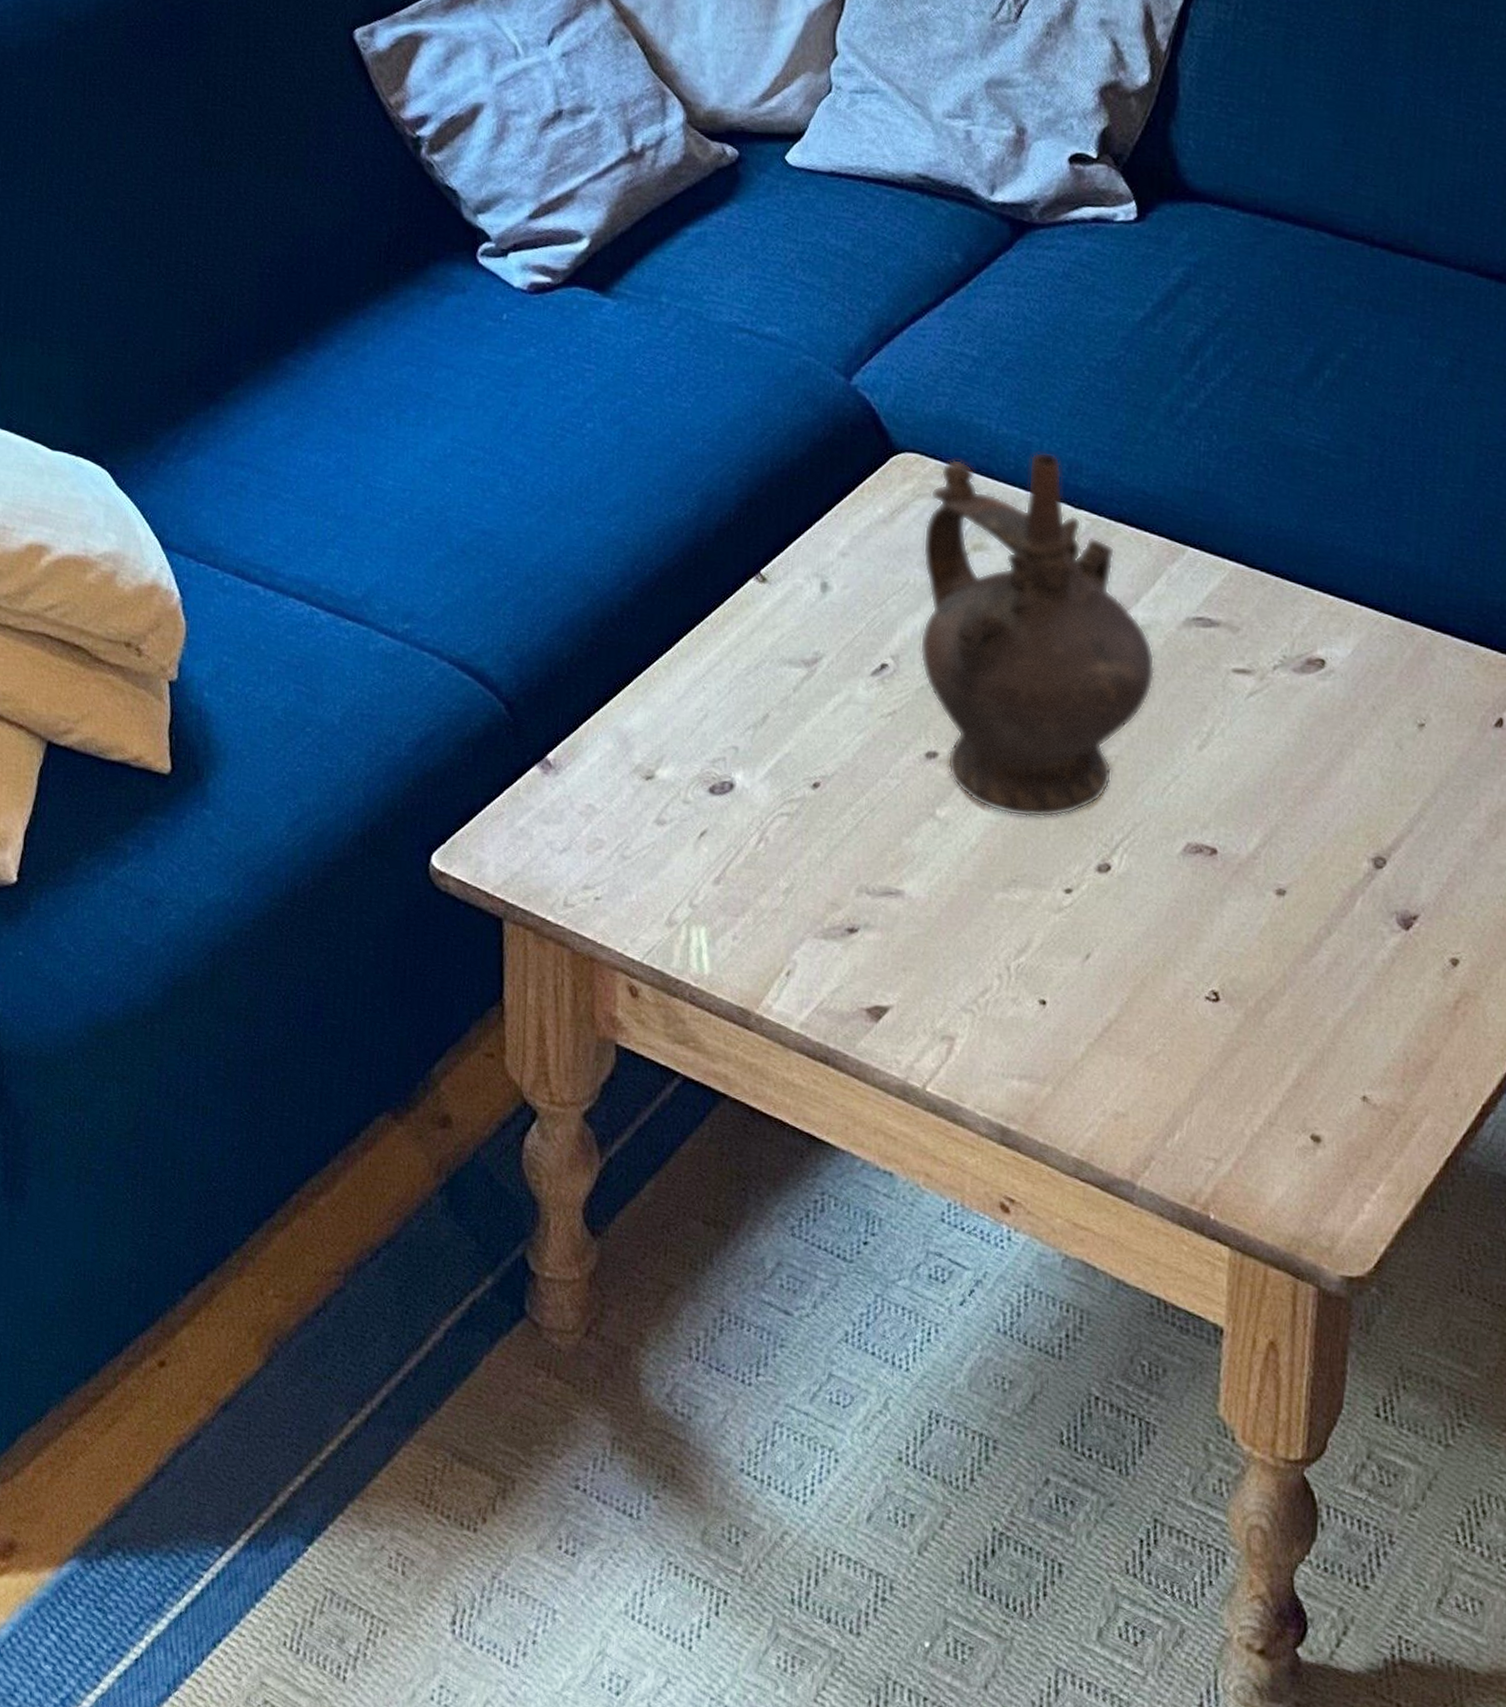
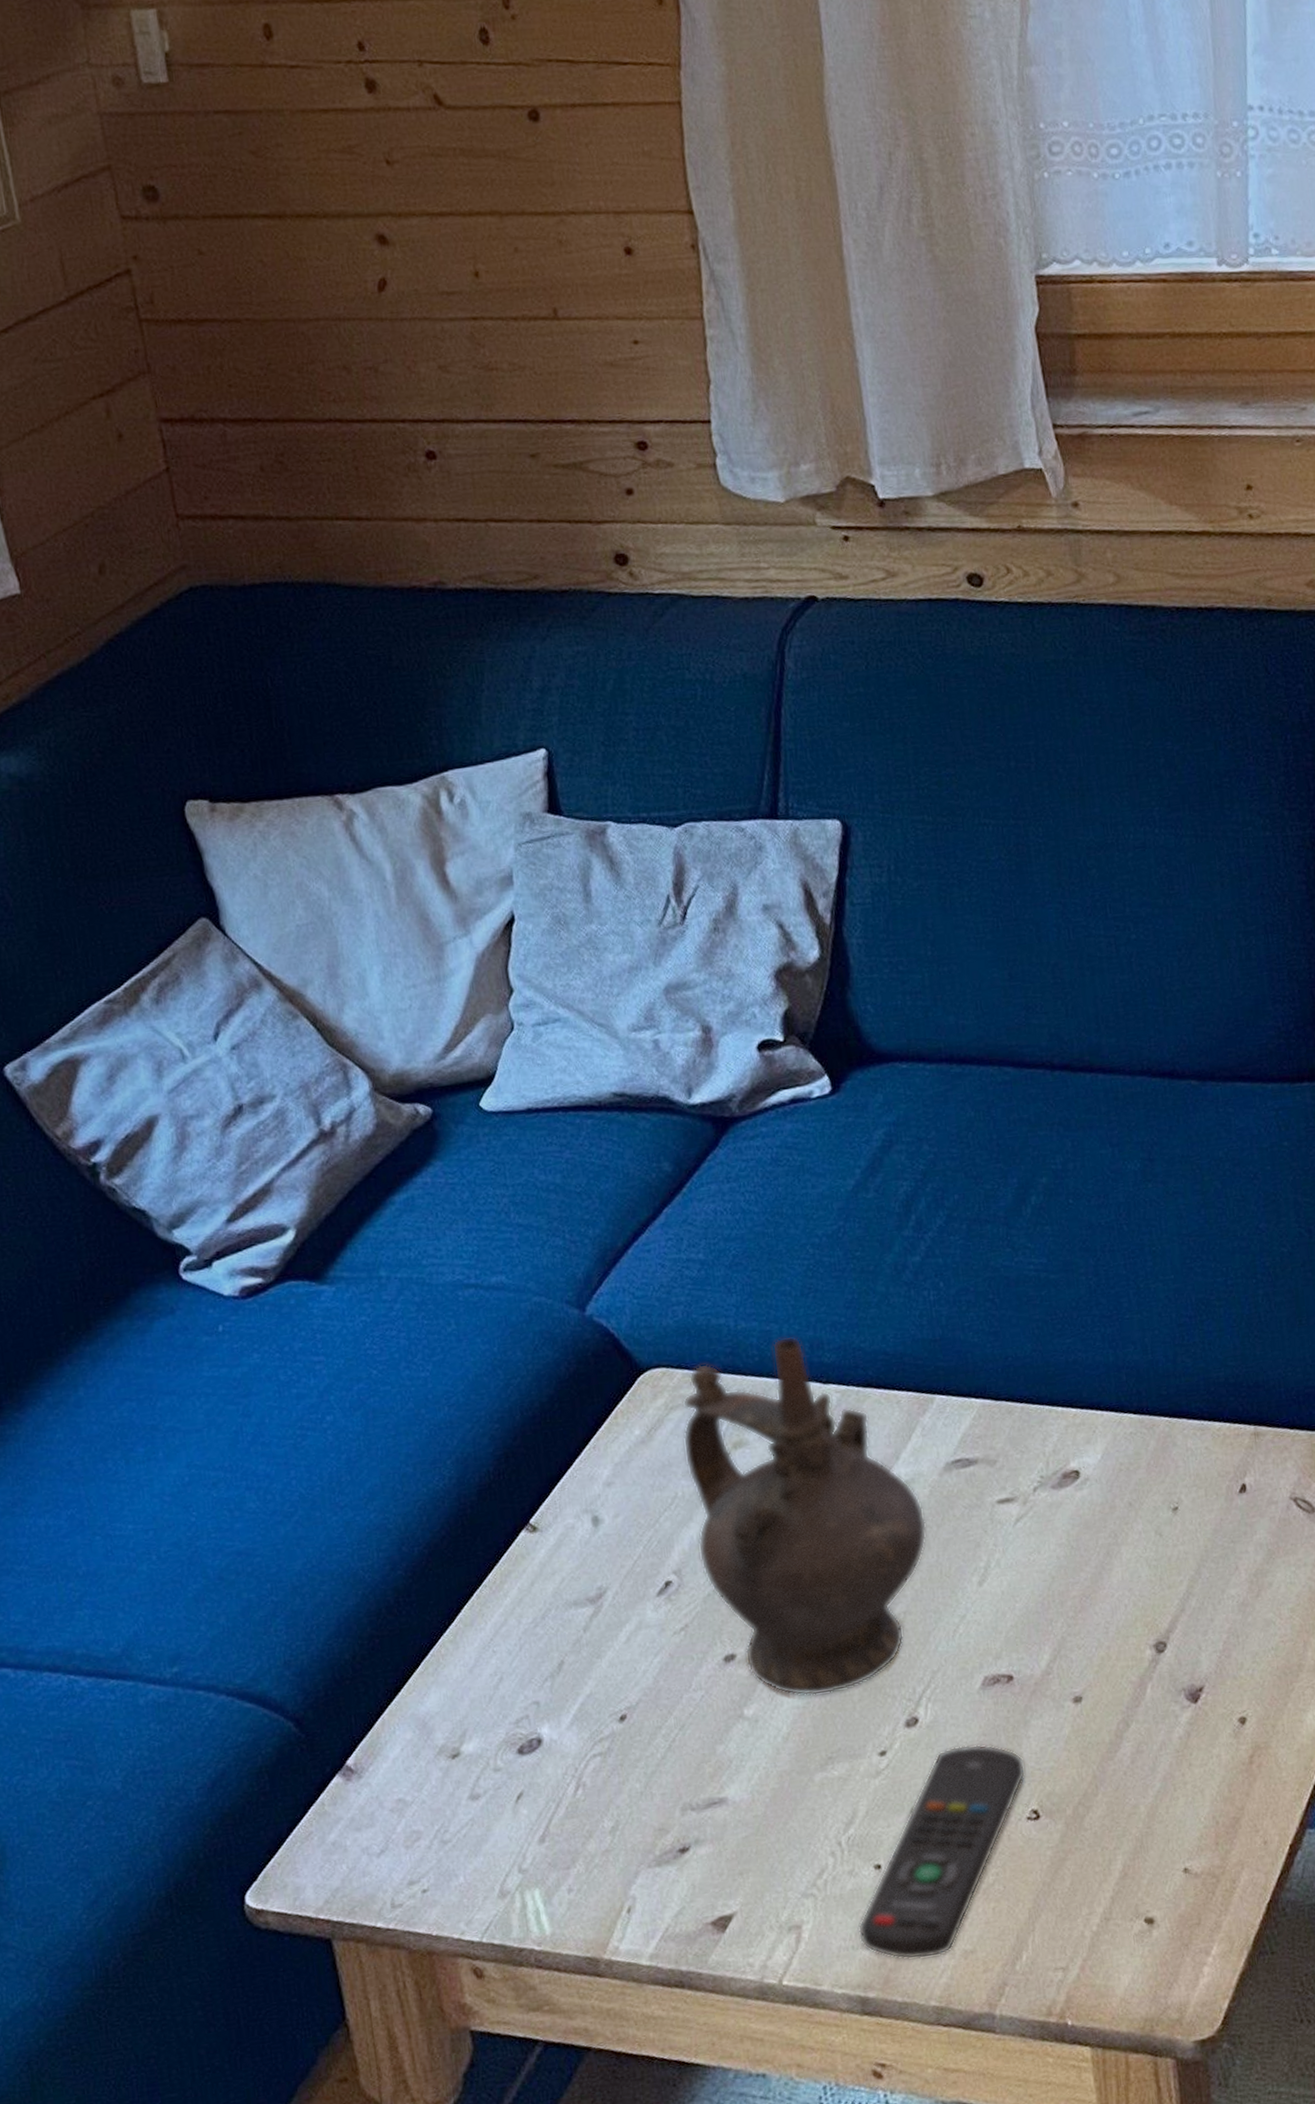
remote control: none [1011,904,1214,1110] -> present [857,1744,1026,1960]

